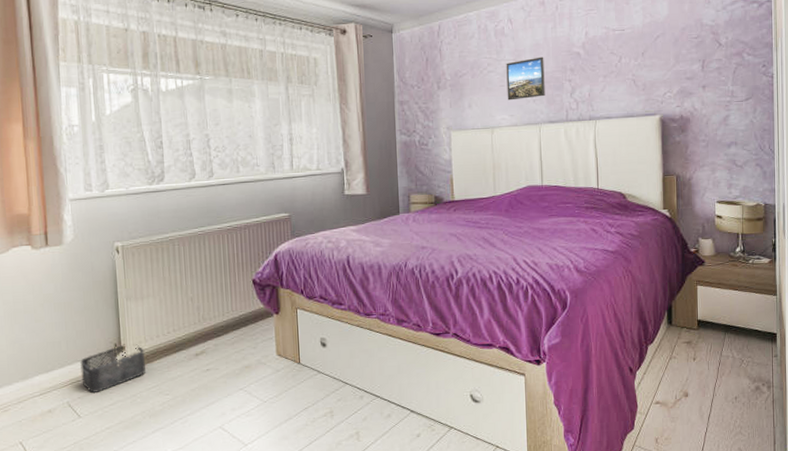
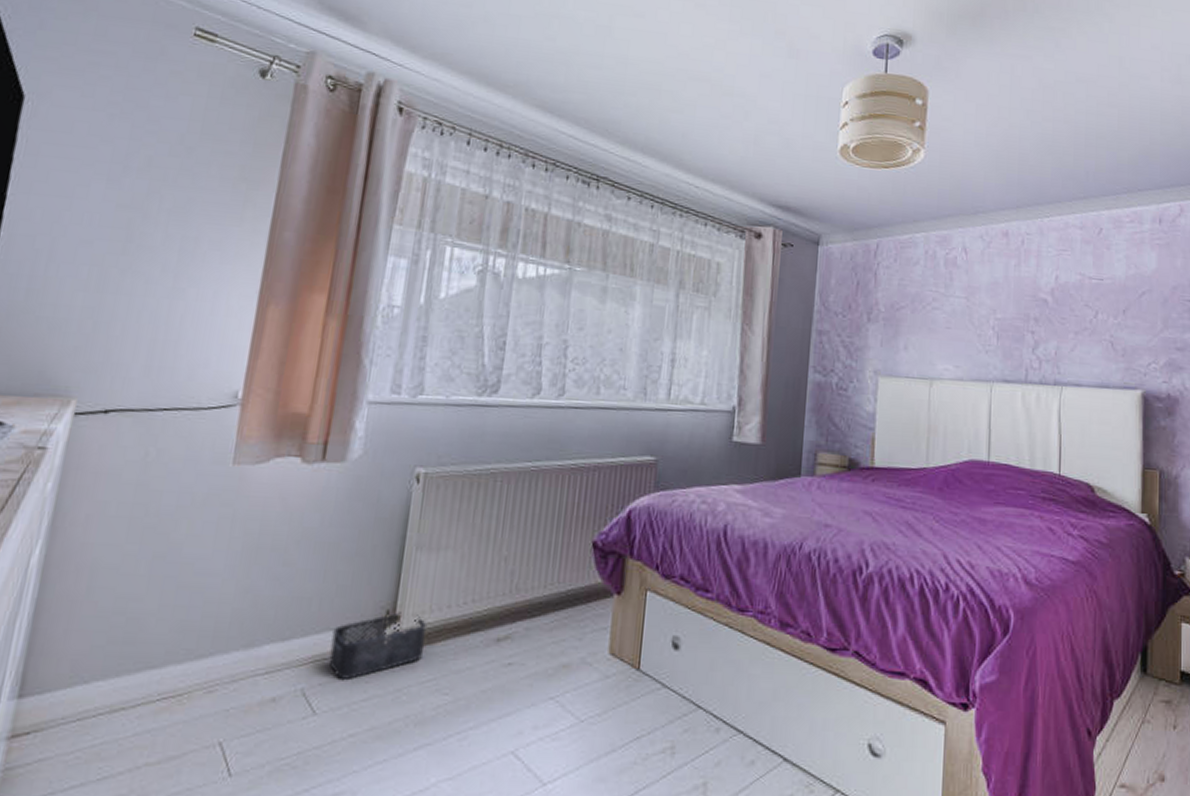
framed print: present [506,56,545,101] -> none [953,298,1003,348]

